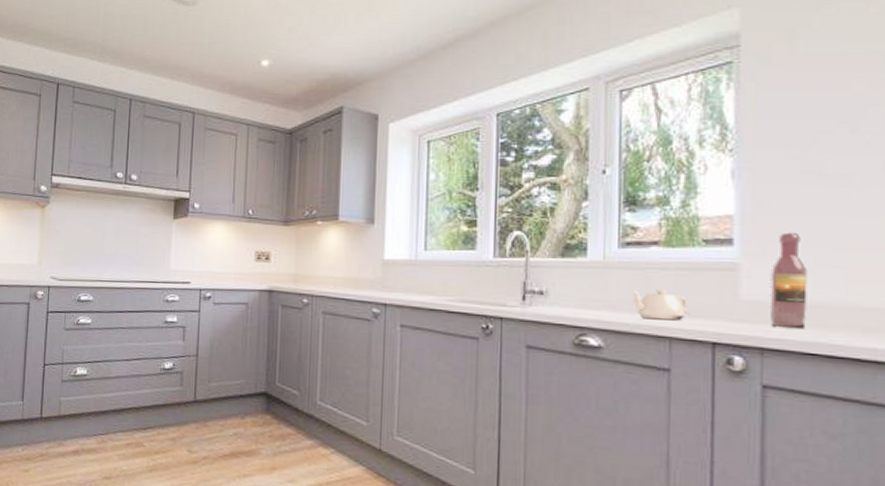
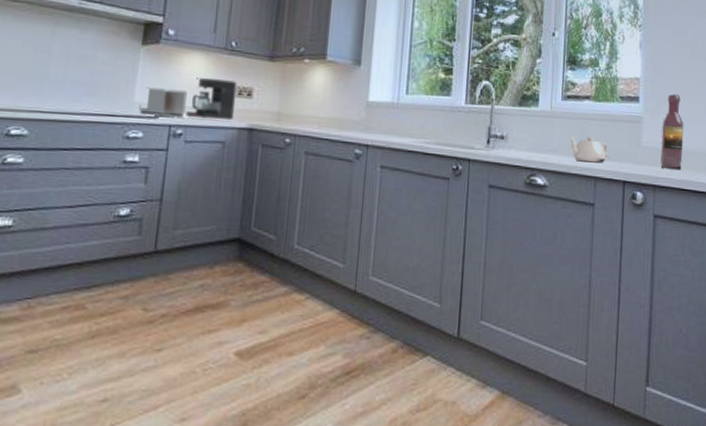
toaster: none [174,256,213,282] -> present [139,87,187,117]
coffee maker: none [212,244,255,284] -> present [185,77,237,121]

